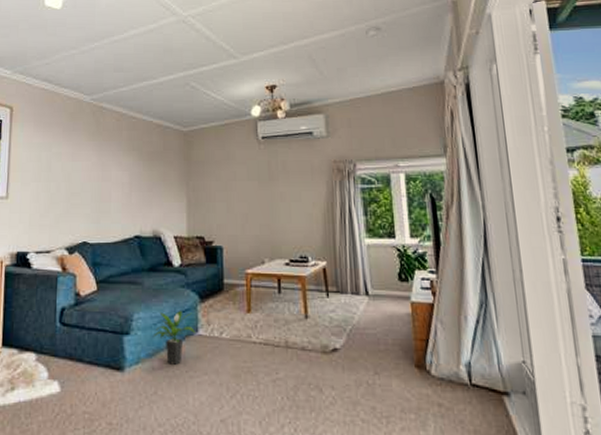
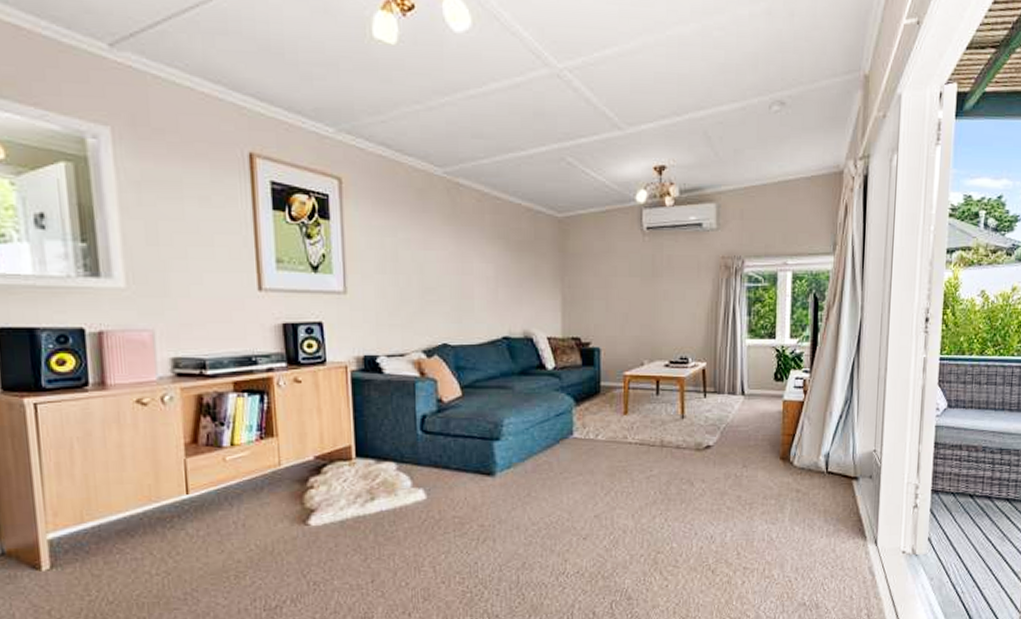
potted plant: present [152,310,196,365] -> none [524,413,571,467]

